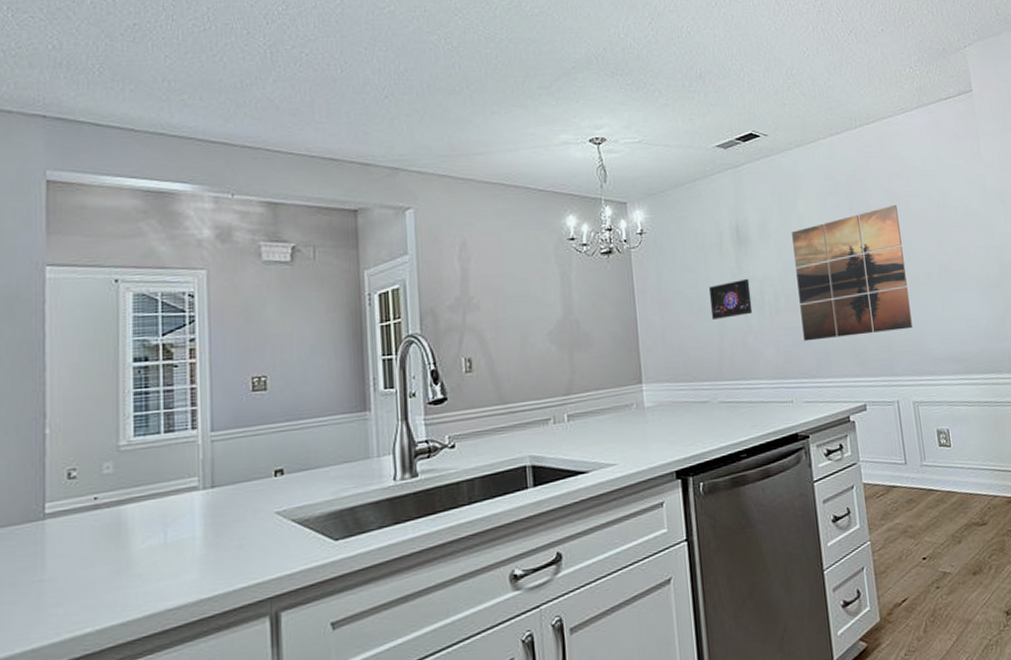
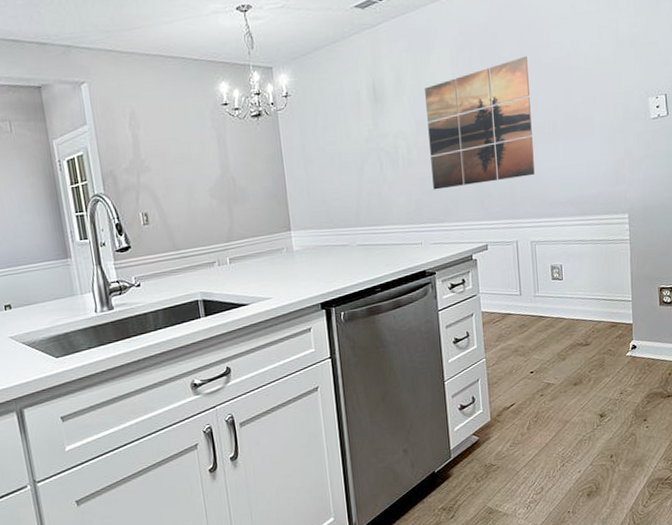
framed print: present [709,278,753,319] -> none [348,134,387,173]

